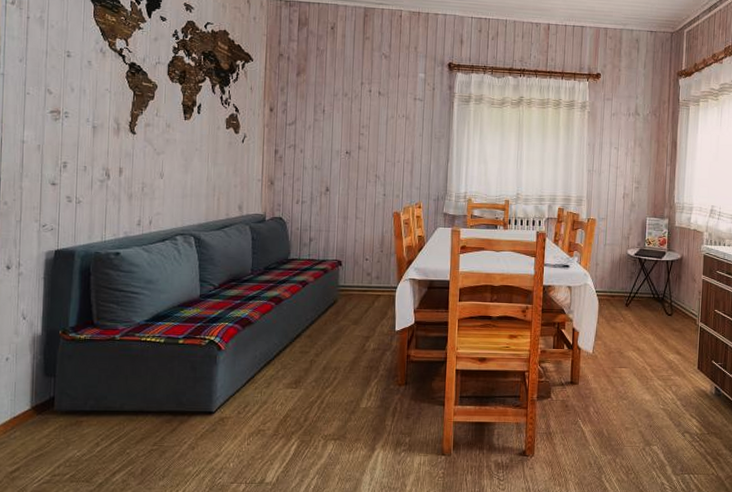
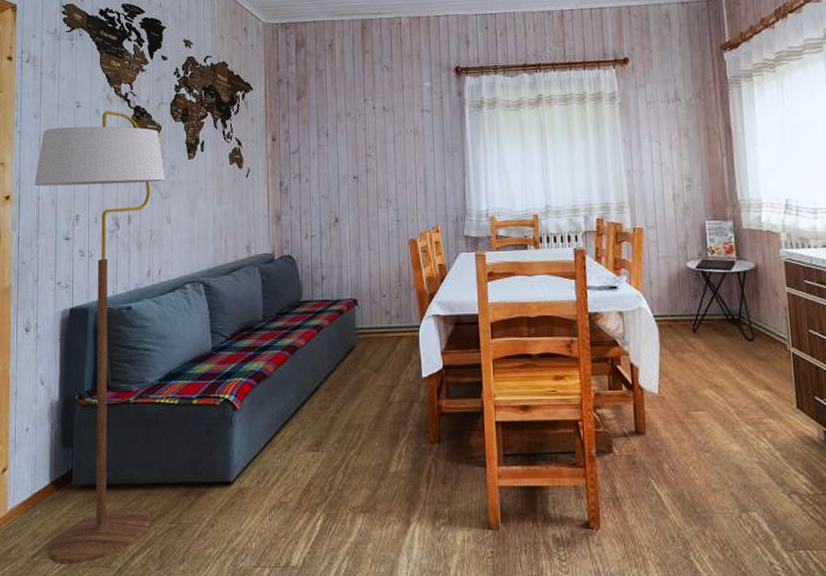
floor lamp: none [18,64,159,480] -> present [34,111,165,565]

